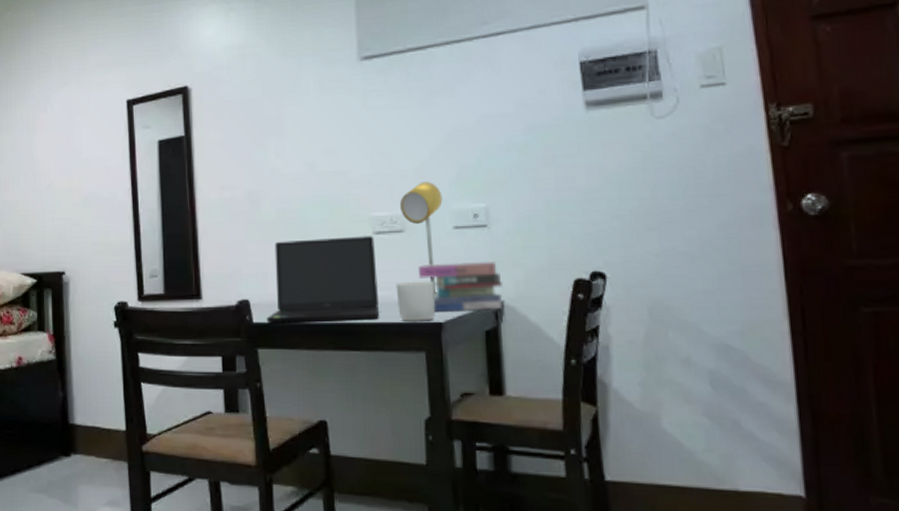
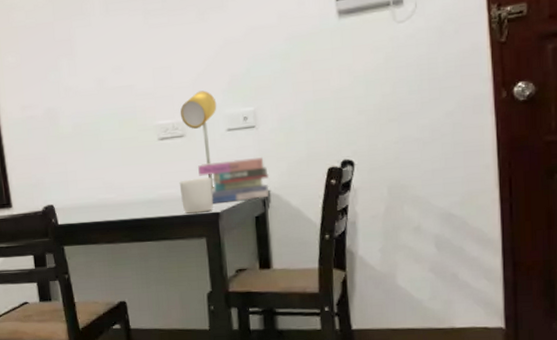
laptop: present [266,236,380,323] -> none [69,142,167,224]

